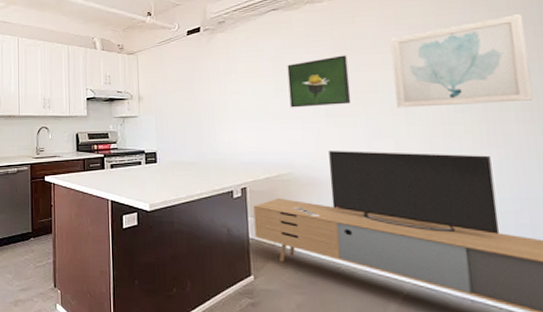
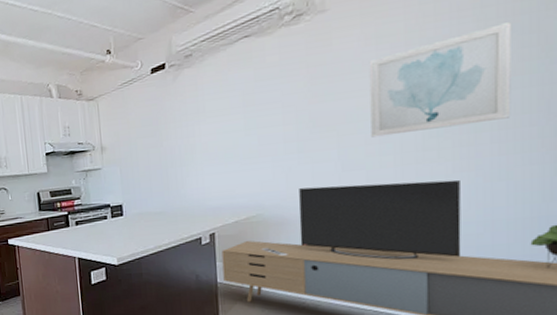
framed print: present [287,55,352,108] -> none [258,83,325,146]

